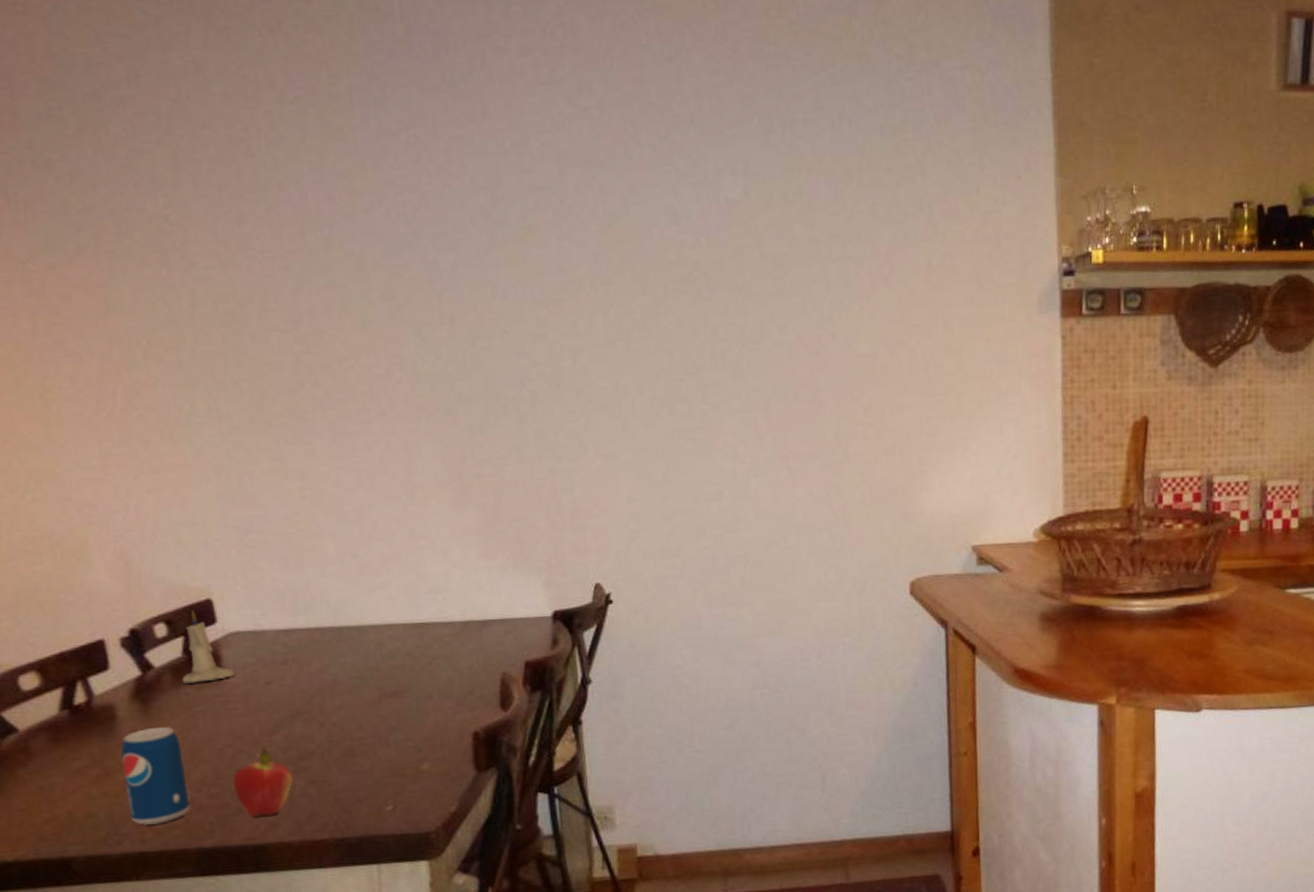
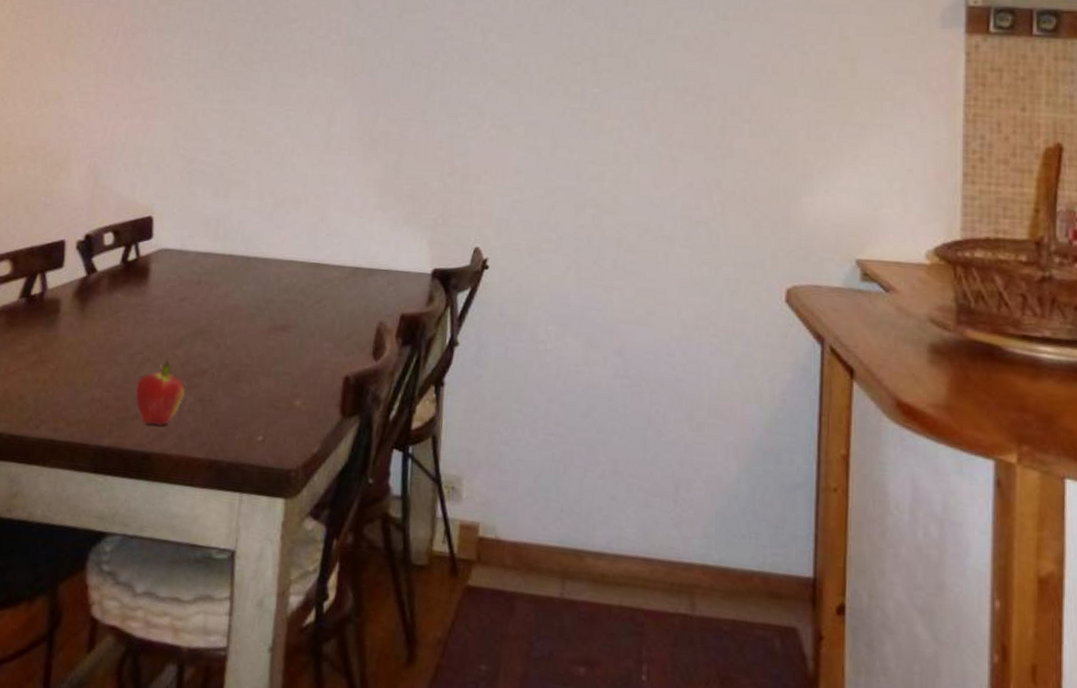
beverage can: present [121,727,190,826] -> none [50,325,103,416]
candle: present [182,610,235,684] -> none [116,224,158,291]

